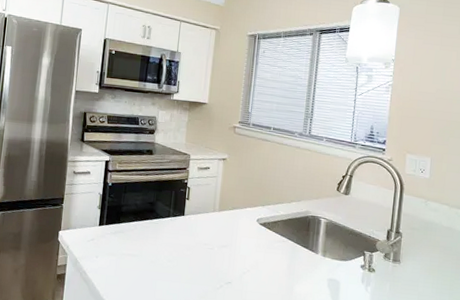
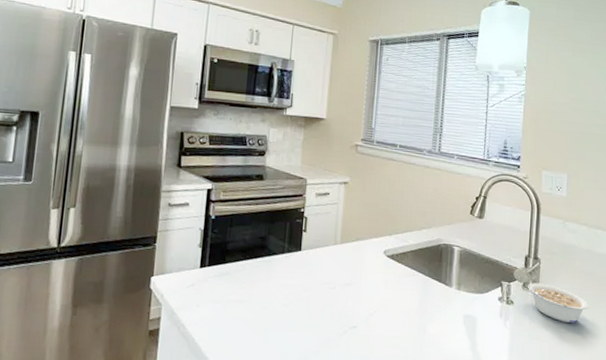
legume: none [389,254,448,292] -> present [528,282,589,323]

